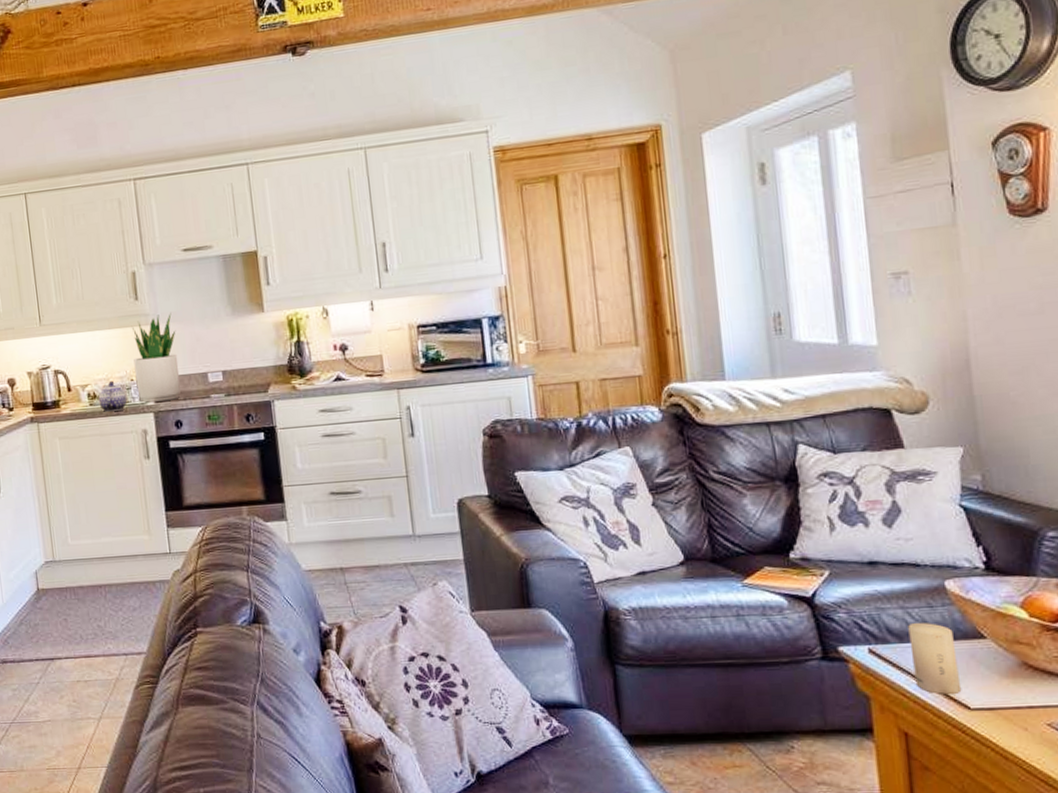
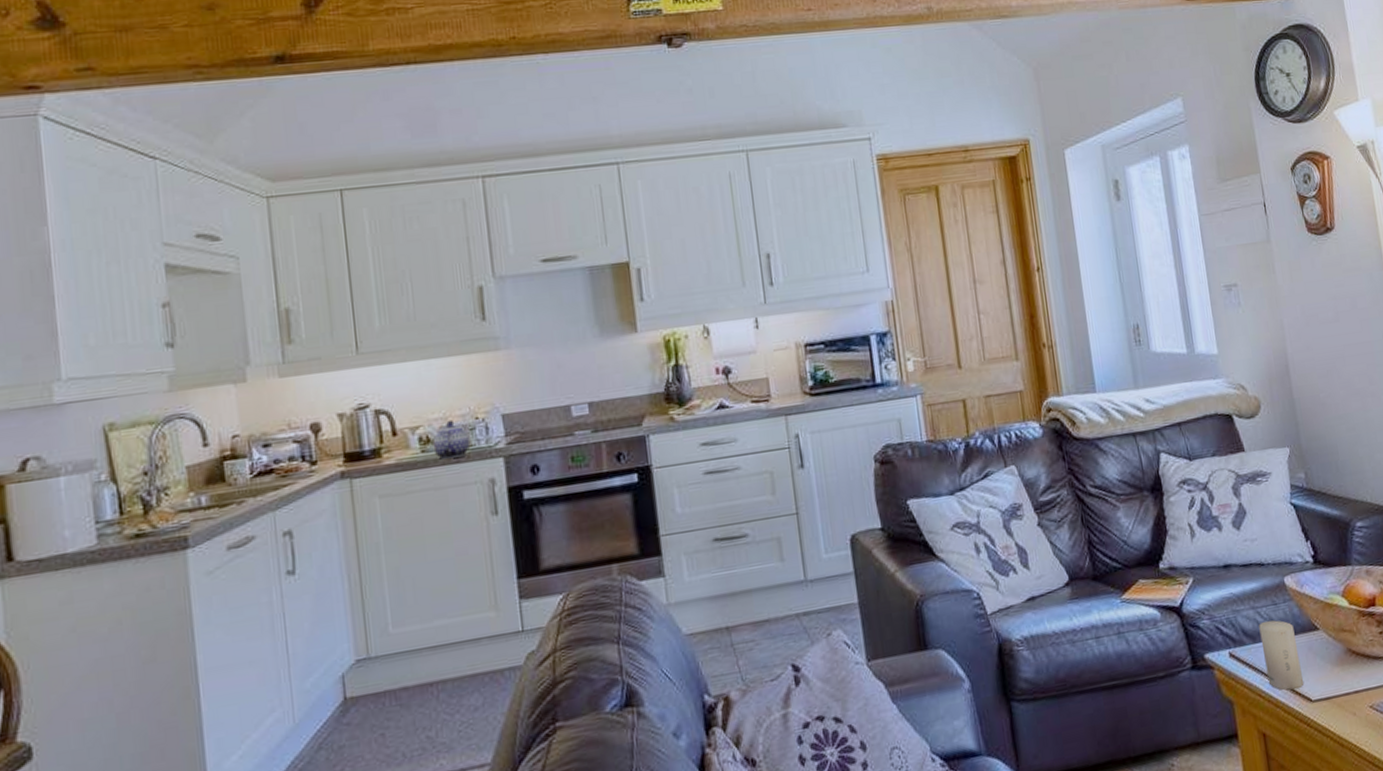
planter: present [132,313,180,403] -> none [478,335,537,446]

